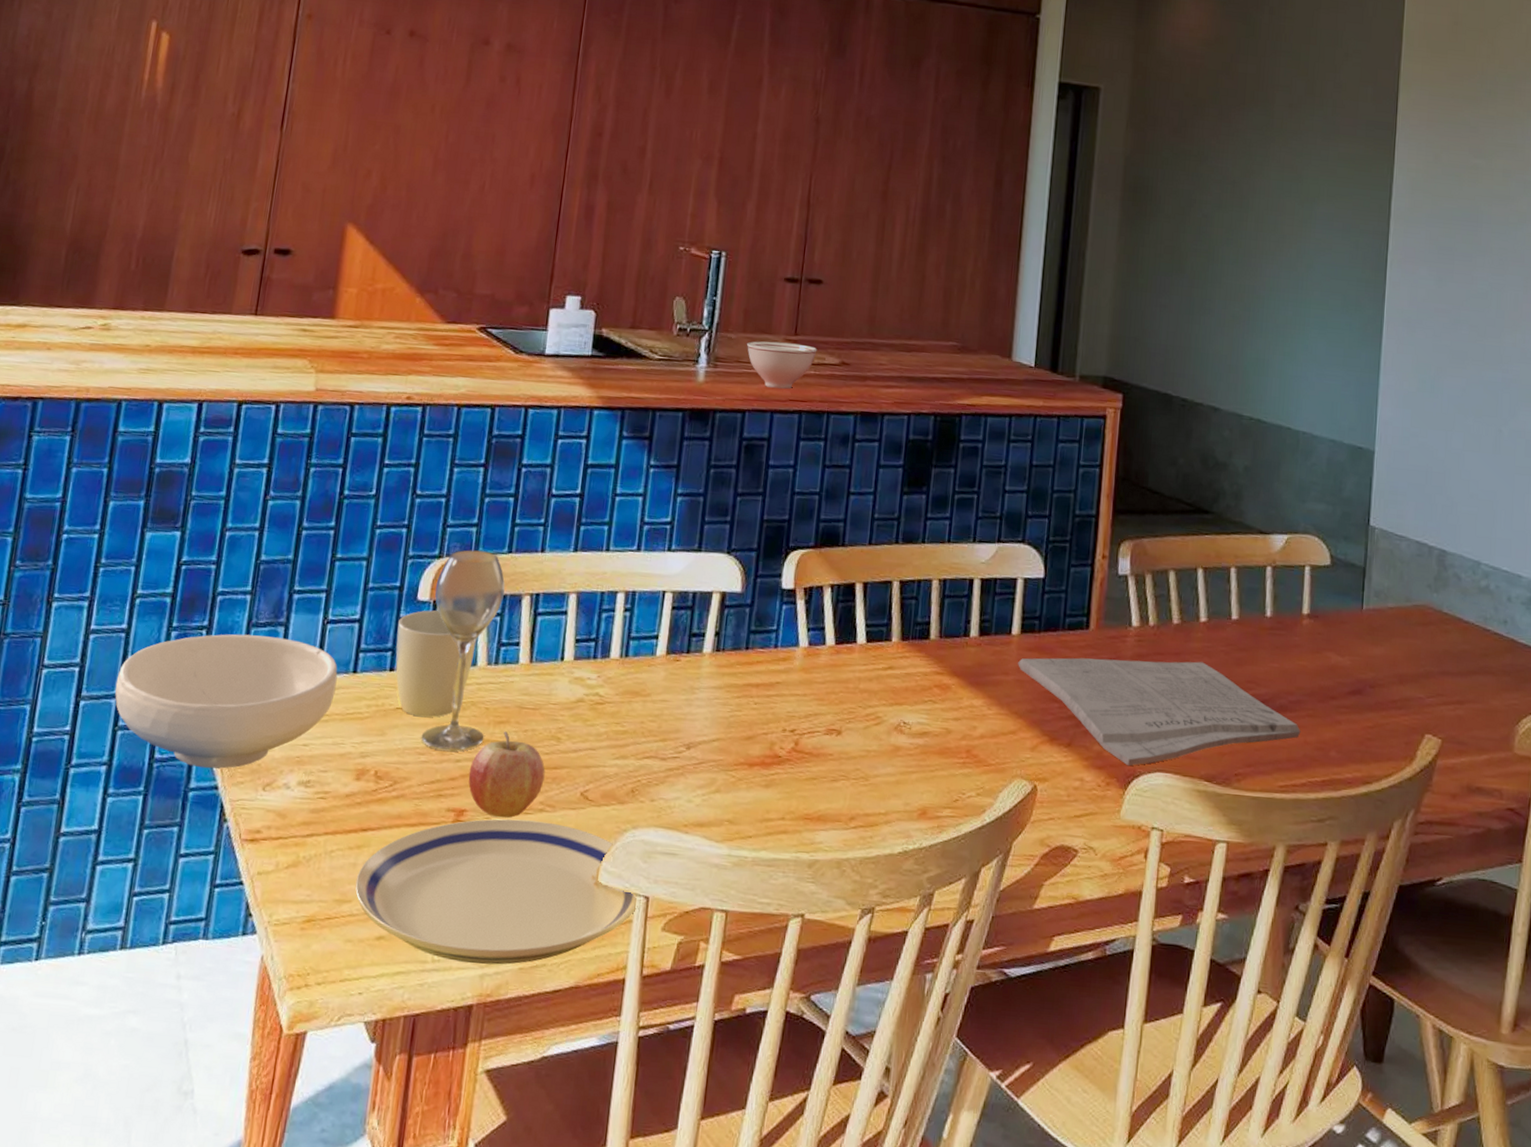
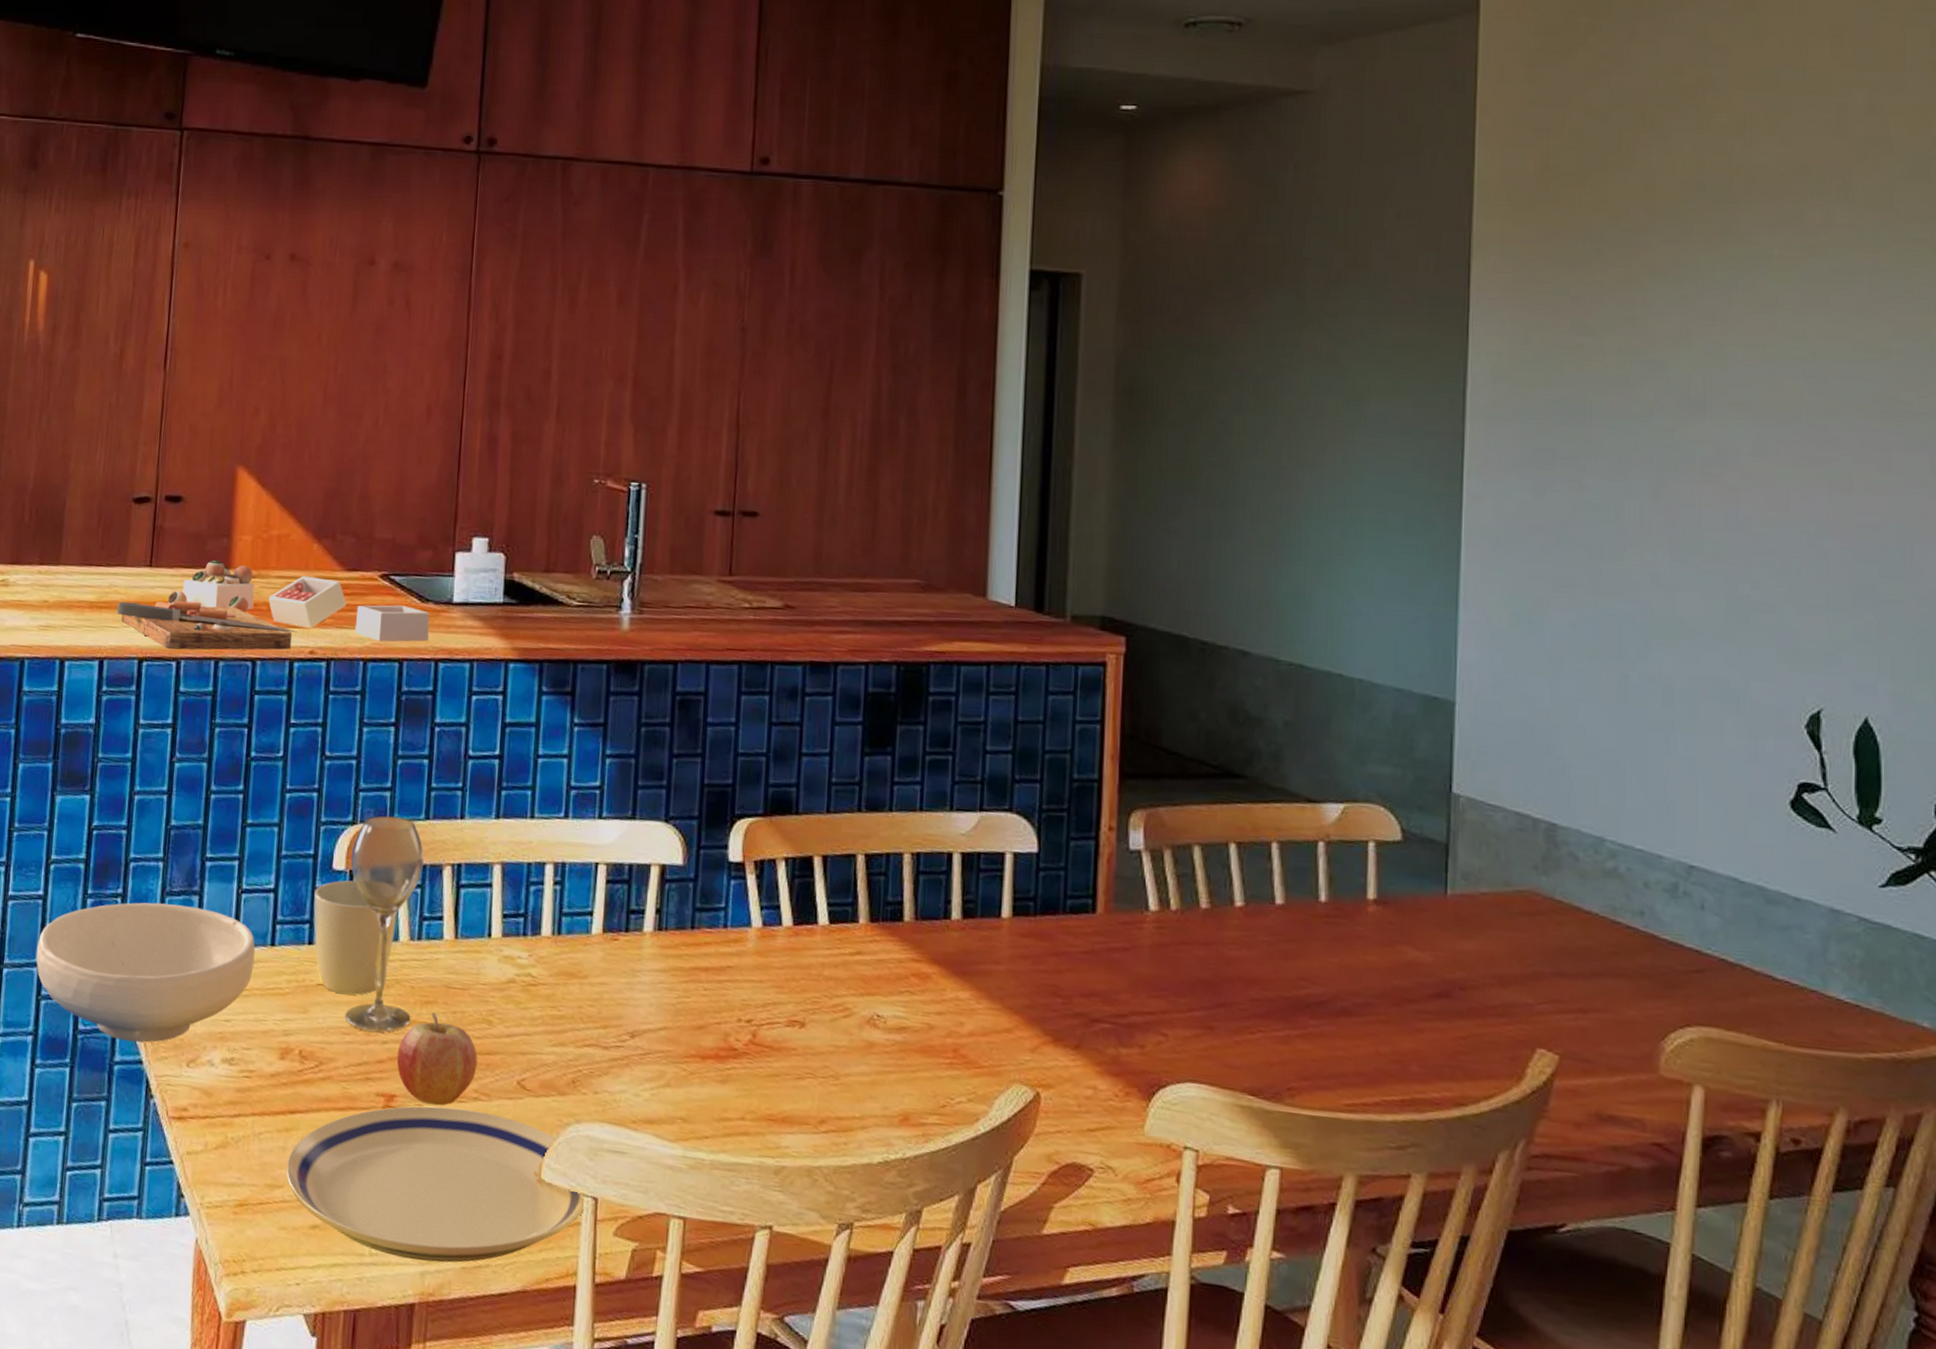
cutting board: none [219,309,522,396] -> present [117,559,430,650]
bowl: present [746,341,817,390] -> none [674,583,756,637]
newspaper: present [1018,657,1301,766] -> none [1011,945,1371,1075]

